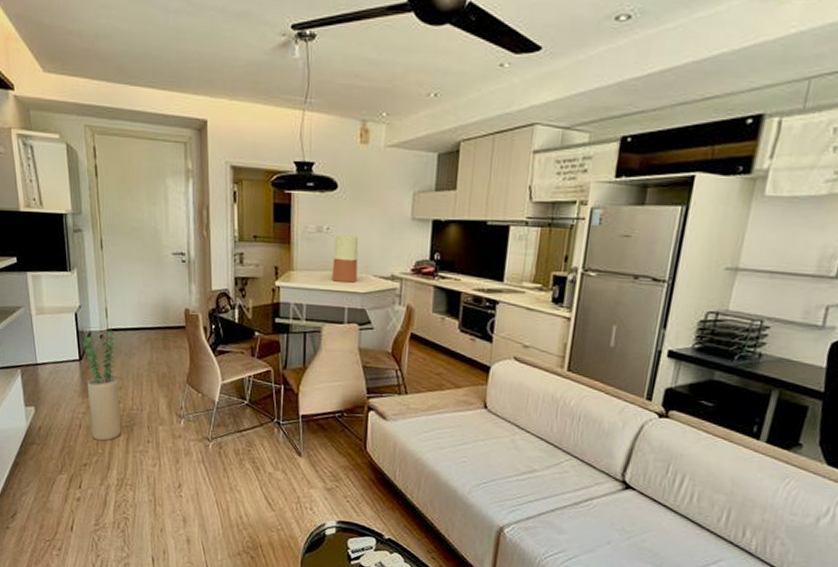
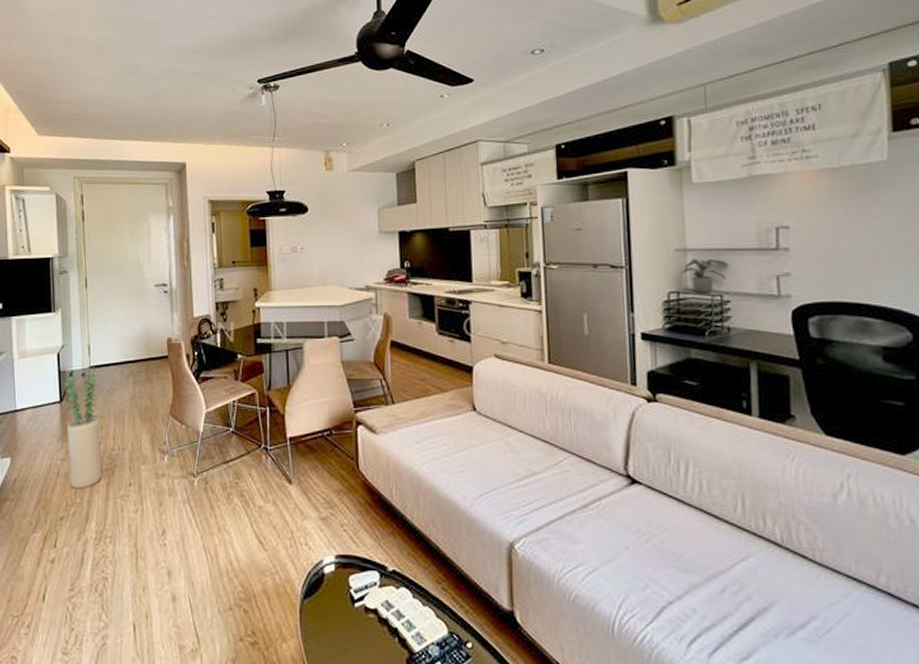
vase: present [332,235,359,284] -> none [309,253,333,299]
potted plant: none [726,279,779,317] -> present [681,258,729,294]

